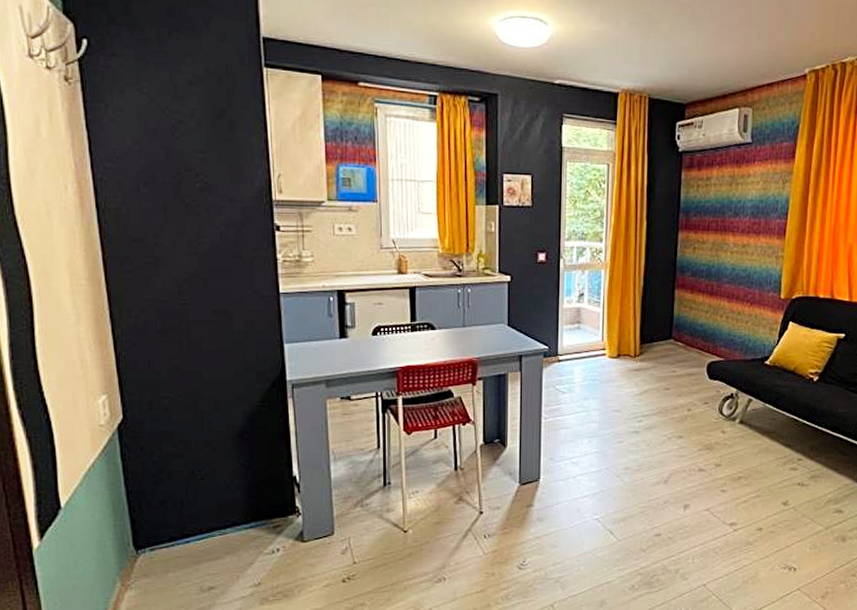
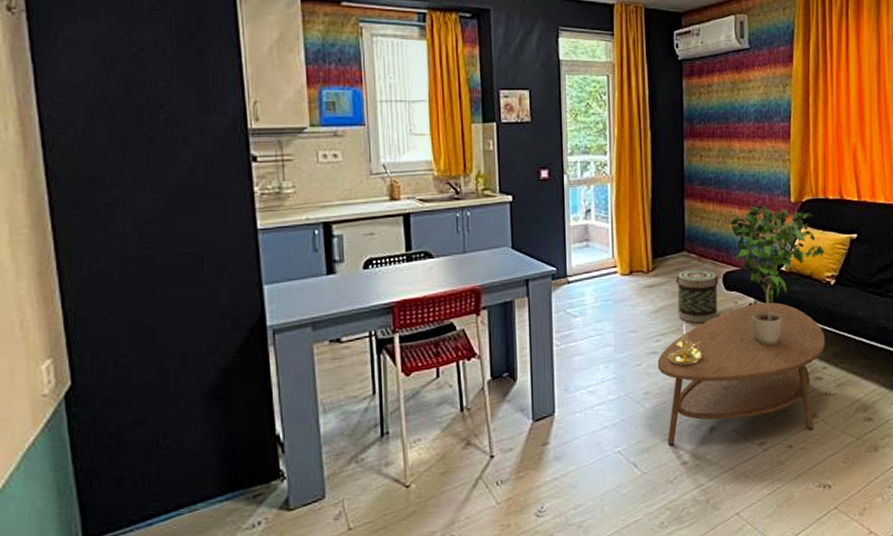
coffee table: none [638,393,804,518] -> present [657,302,826,445]
candle holder: none [649,407,682,447] -> present [668,323,702,366]
basket: none [661,357,703,408] -> present [675,269,719,324]
potted plant: none [718,299,811,435] -> present [730,205,825,346]

